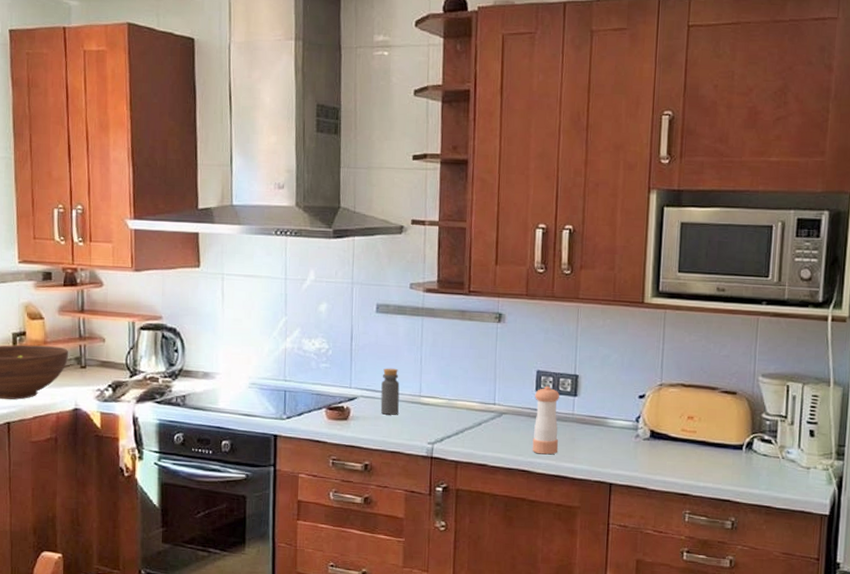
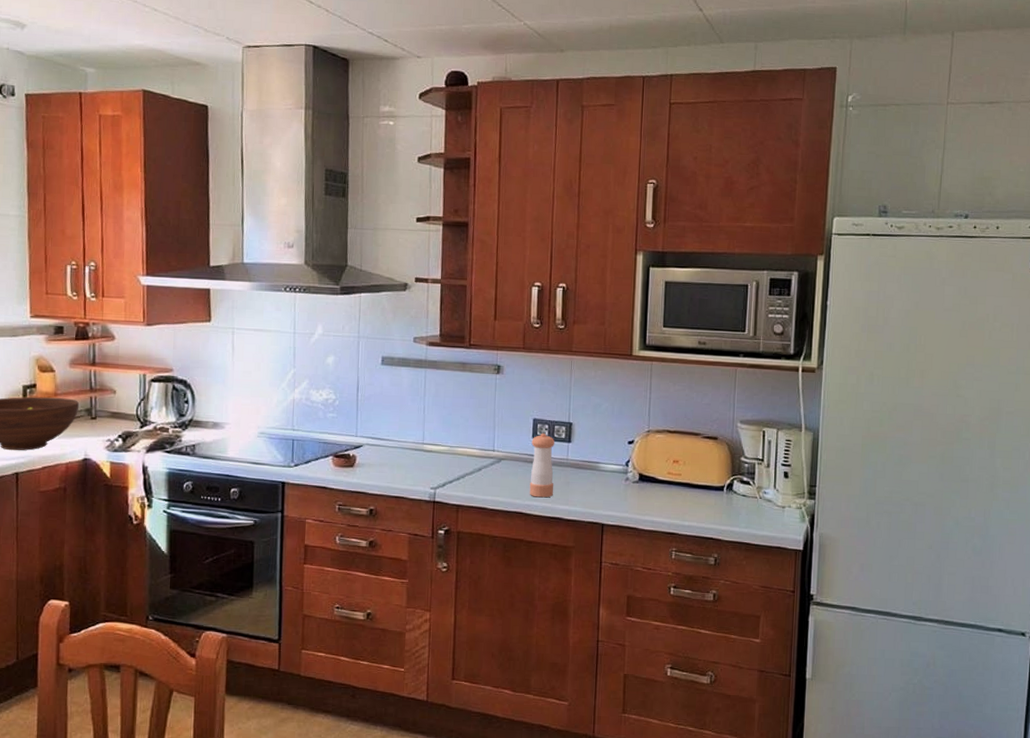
bottle: present [380,368,400,415] -> none [385,417,404,462]

